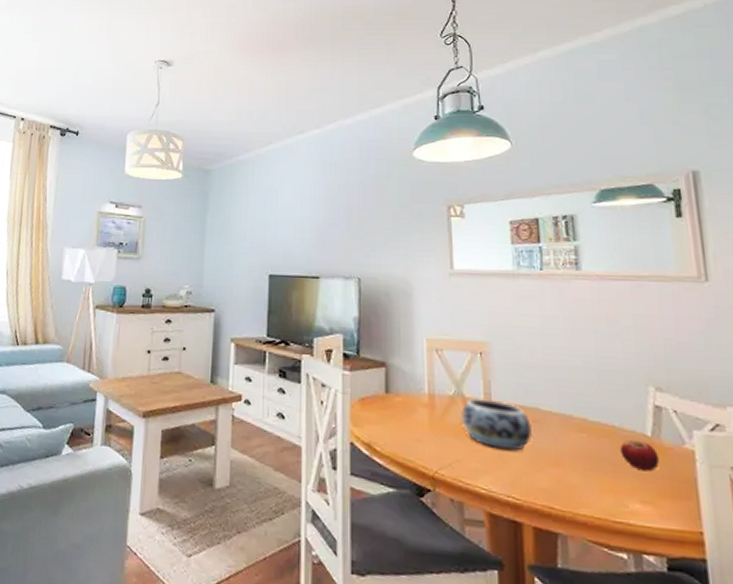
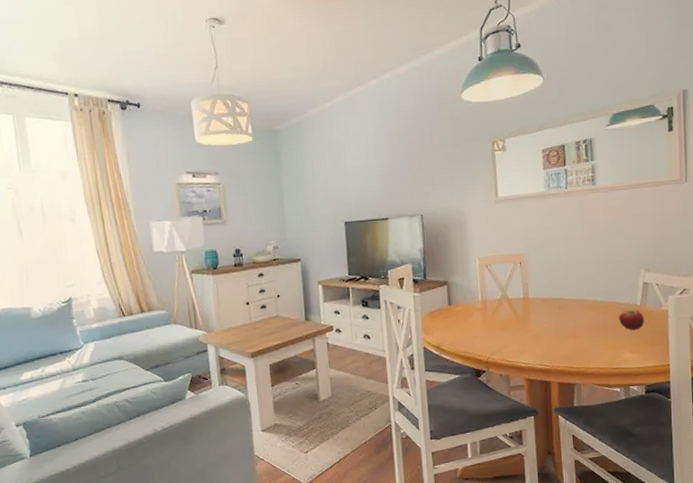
decorative bowl: present [461,398,532,451] -> none [506,297,558,333]

